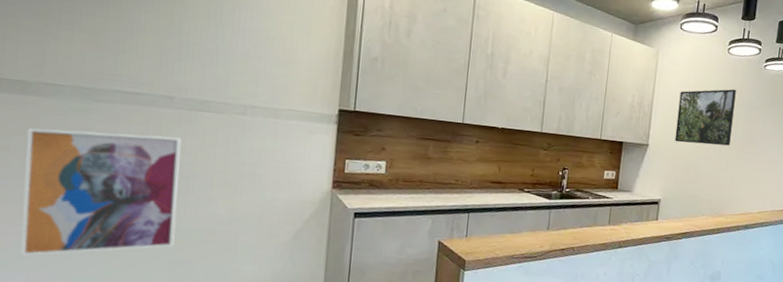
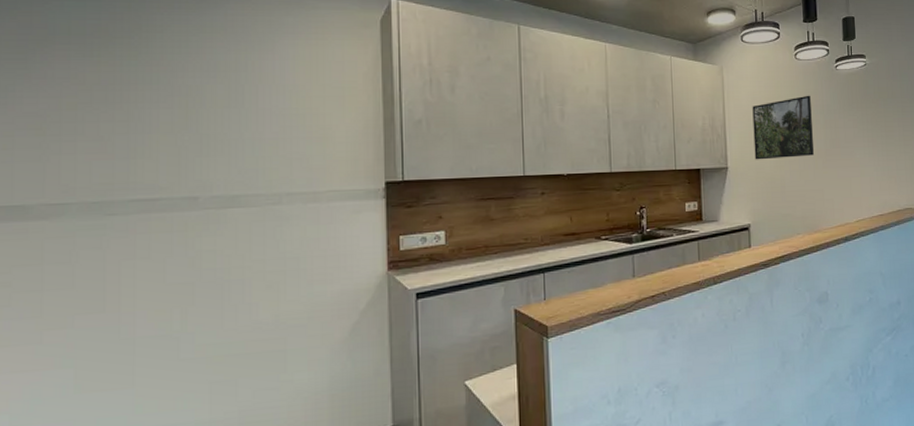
wall art: present [20,128,182,256] -> none [30,240,213,407]

